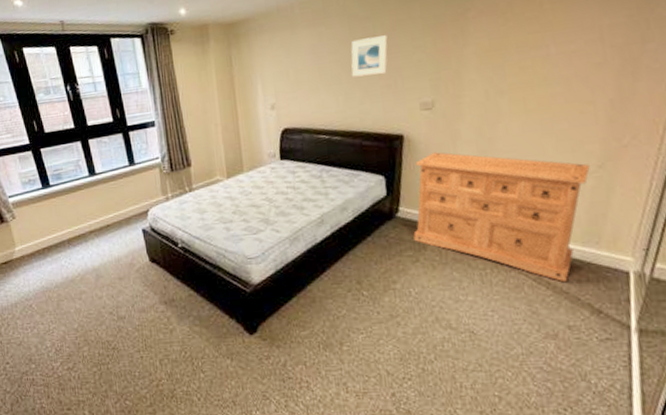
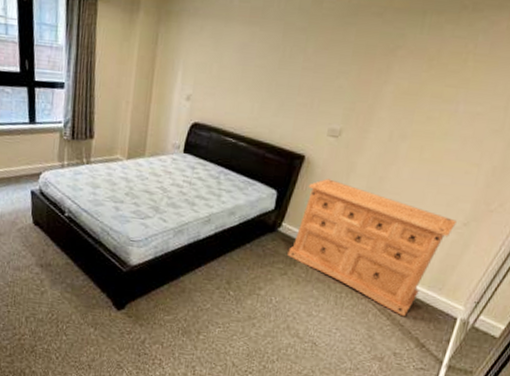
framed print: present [351,35,388,77] -> none [272,49,317,92]

